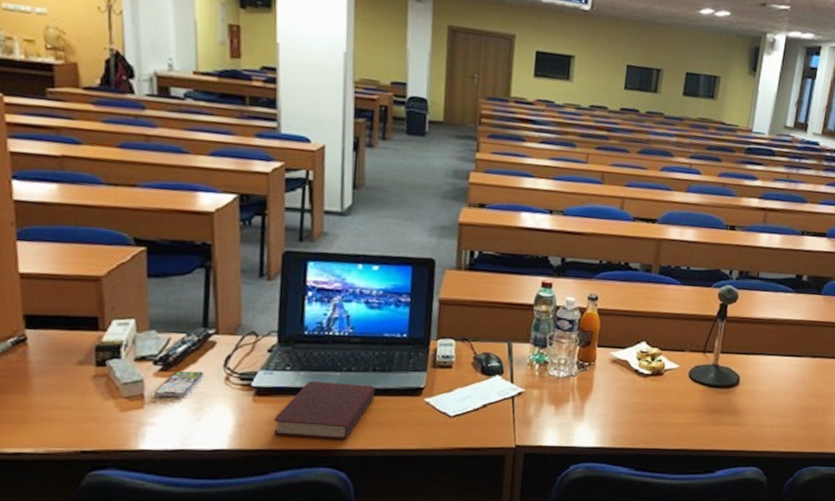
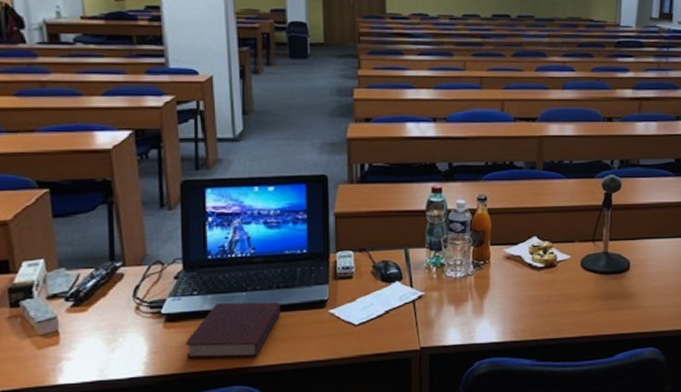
smartphone: present [154,371,204,397] -> none [68,304,114,332]

